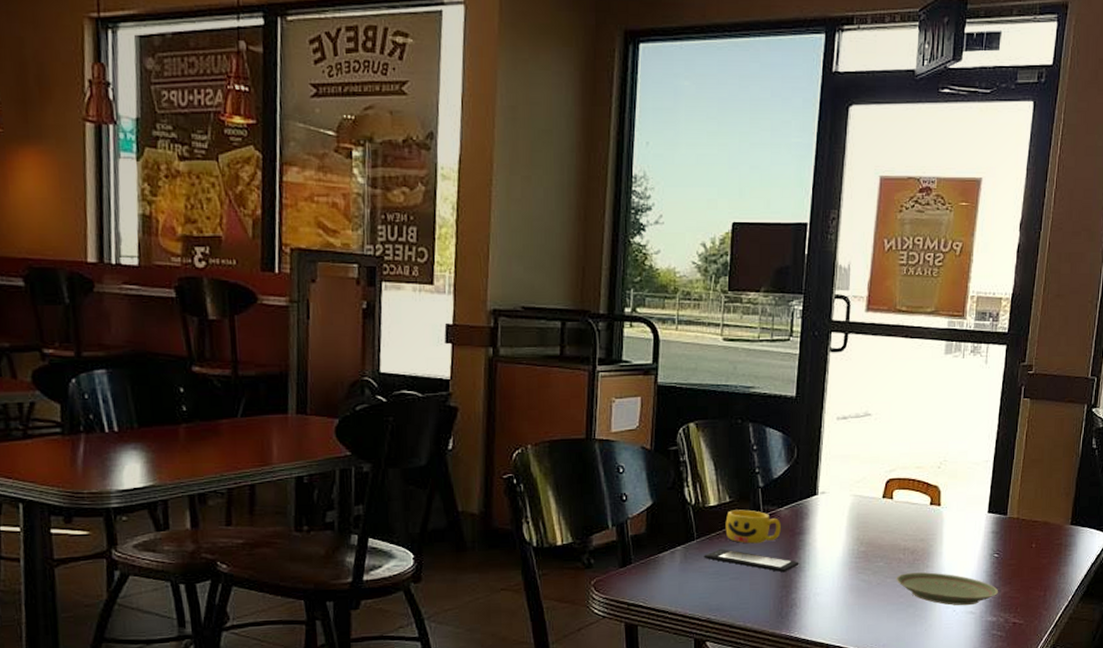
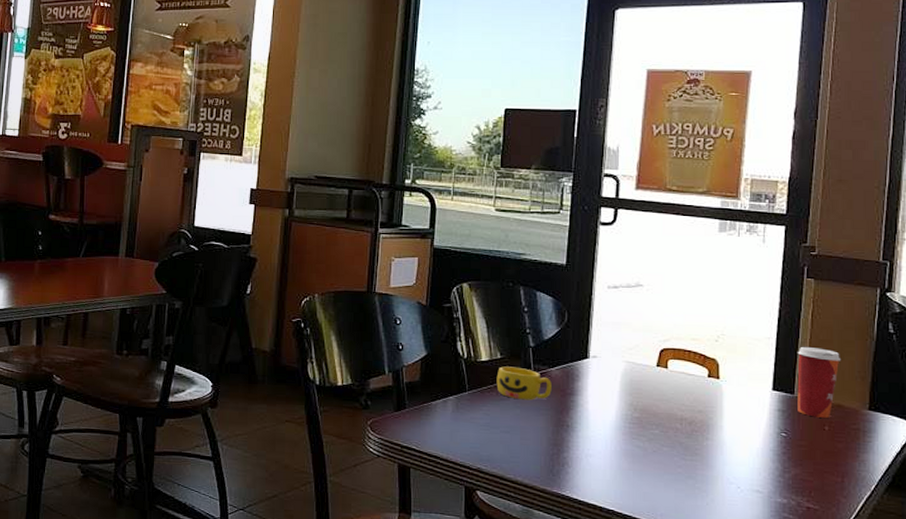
smartphone: present [704,549,799,573] -> none [475,402,571,431]
plate: present [896,572,999,606] -> none [673,443,789,484]
paper cup: none [1009,467,1050,536] -> present [797,346,842,418]

